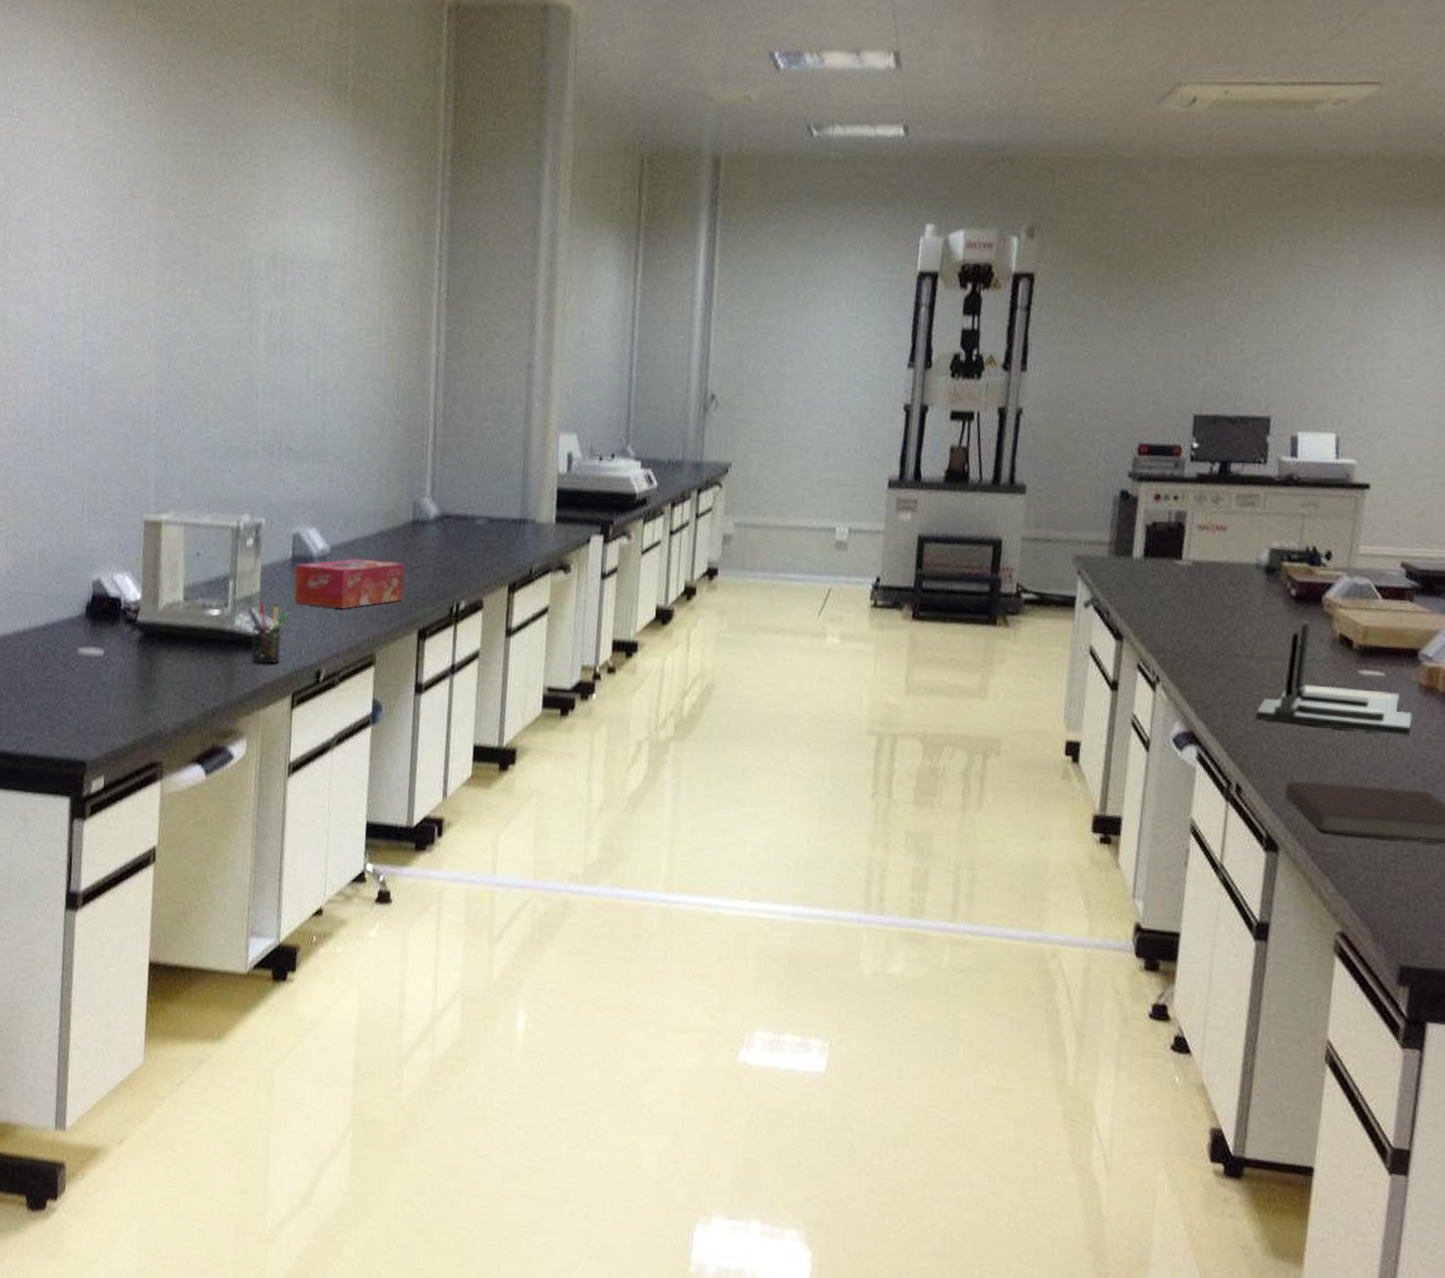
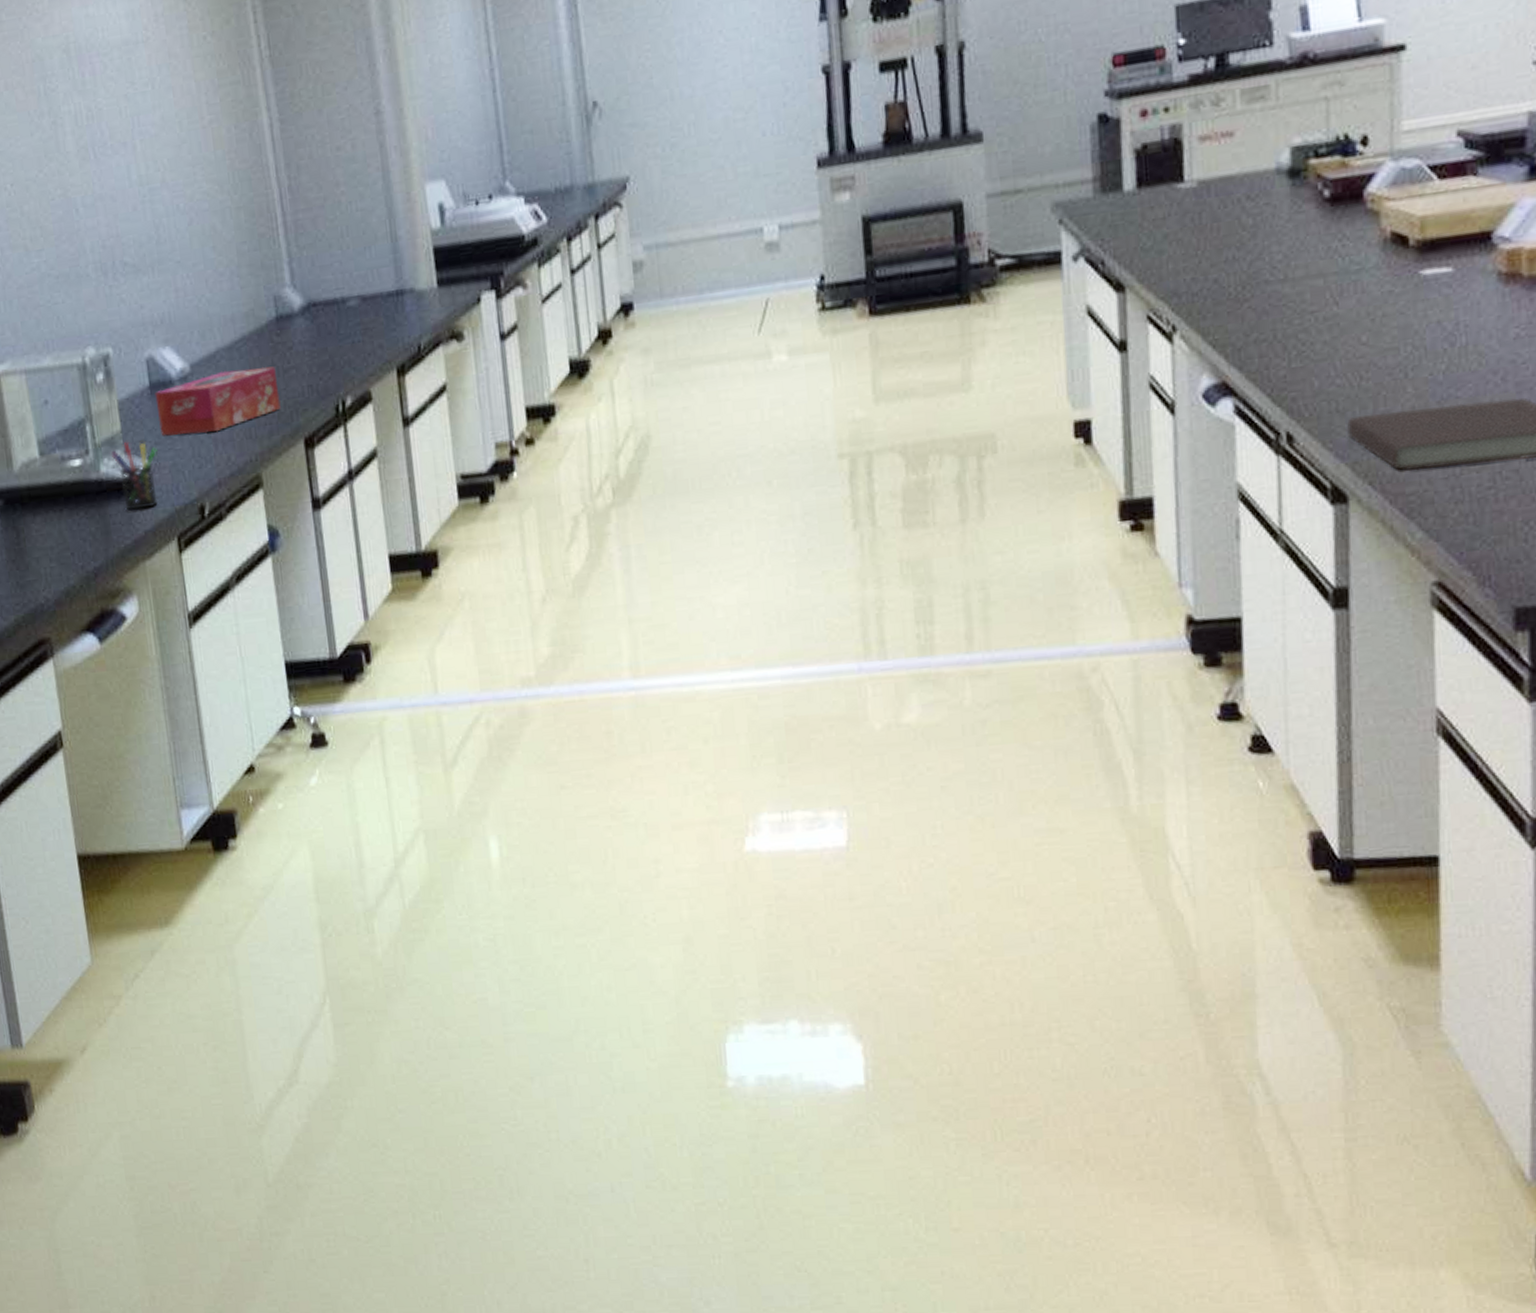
desk organizer: present [1255,621,1413,736] -> none [1299,224,1494,353]

